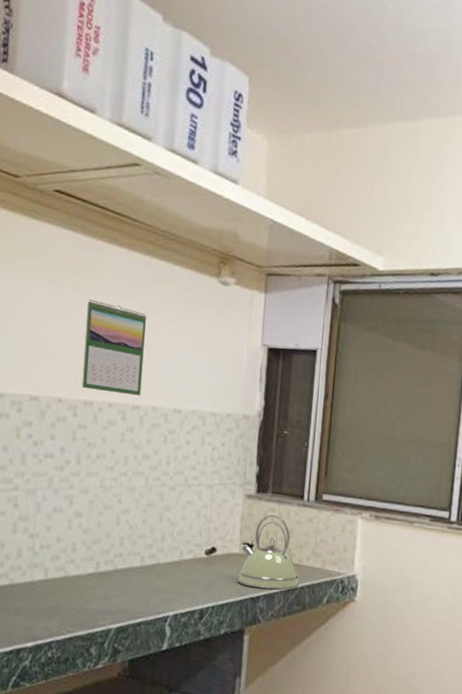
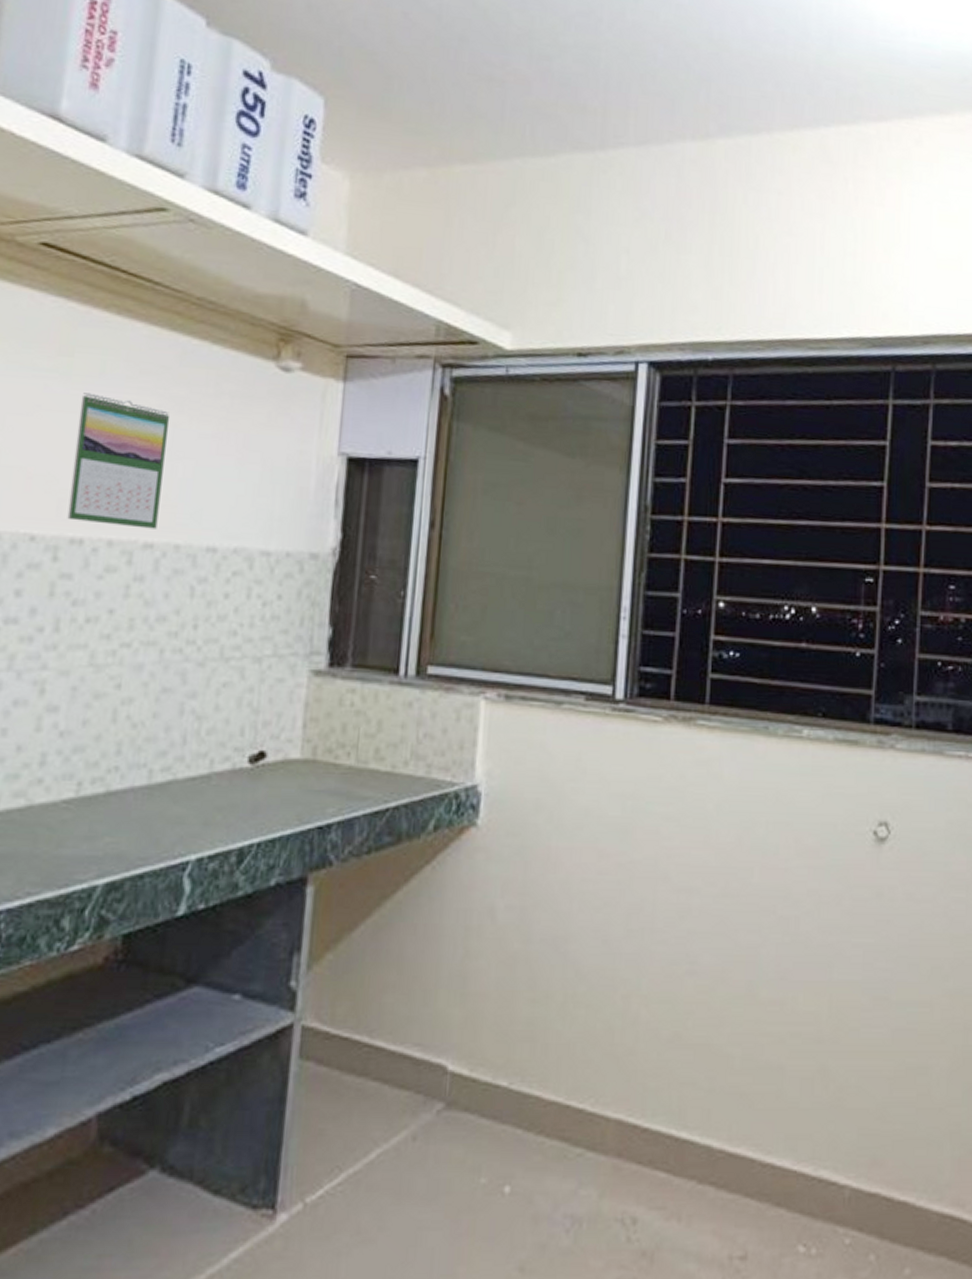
kettle: present [237,514,299,590] -> none [297,698,392,812]

